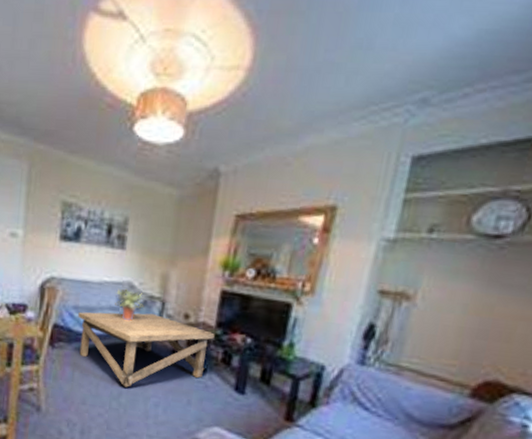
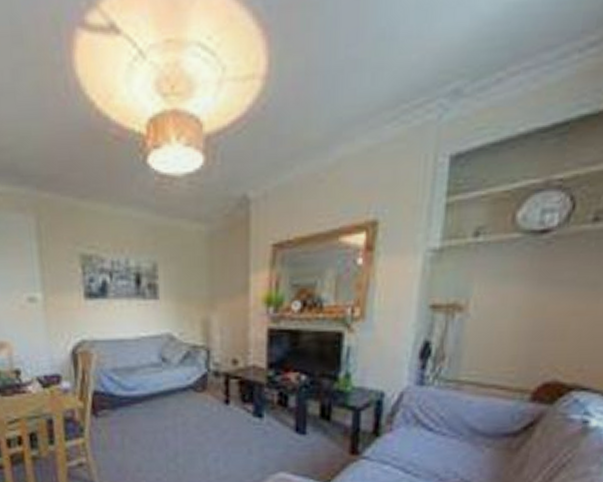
coffee table: present [78,312,215,388] -> none [118,365,267,447]
potted plant: present [115,288,145,321] -> none [156,341,189,375]

